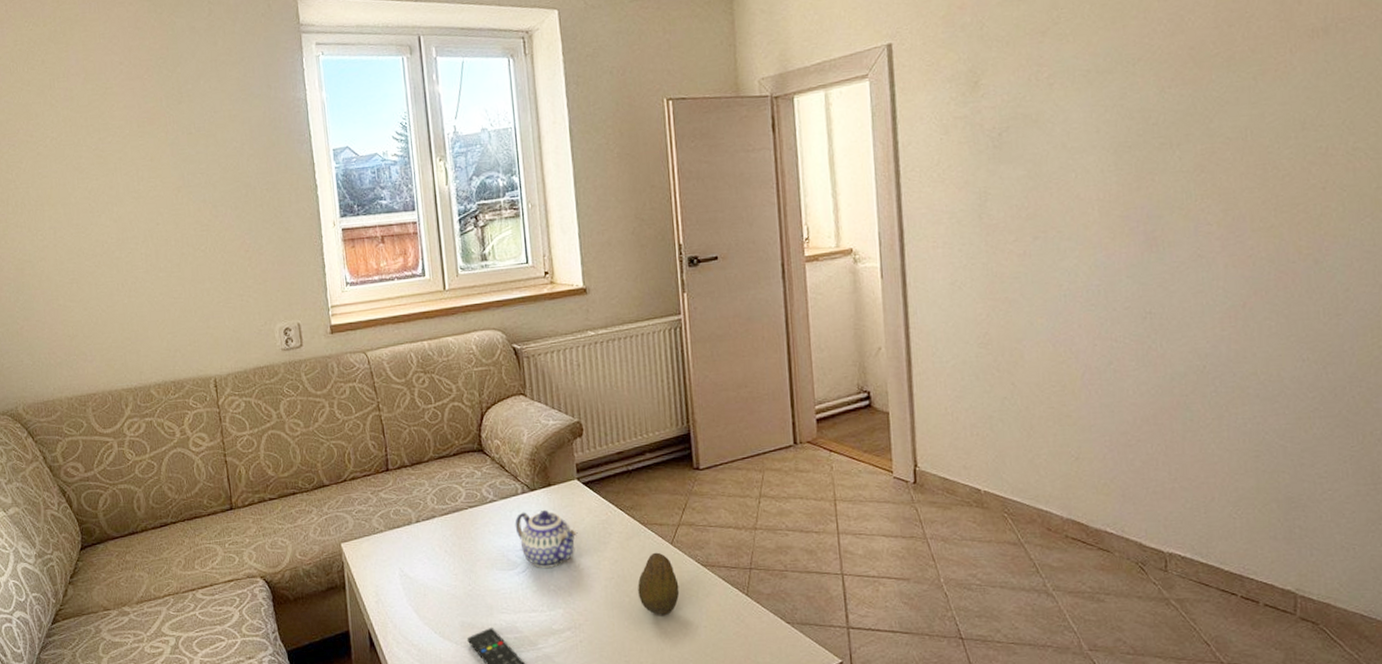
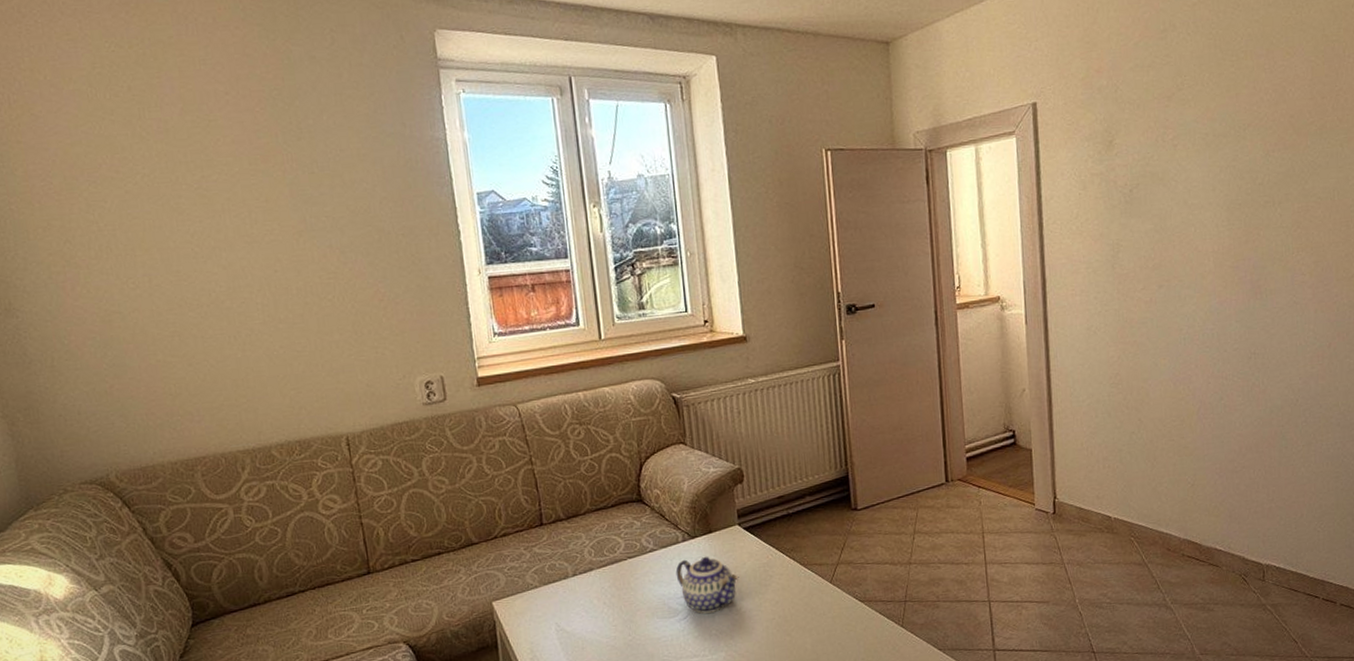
fruit: present [637,552,680,616] -> none [798,591,839,652]

